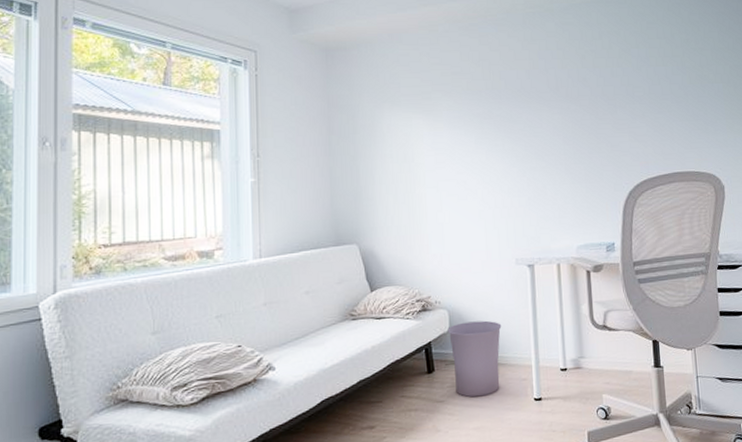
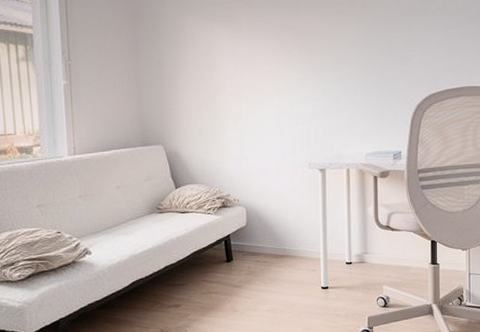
waste bin: present [447,320,502,397] -> none [245,218,294,284]

